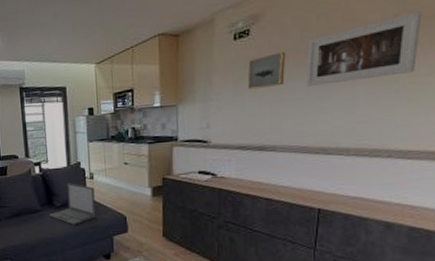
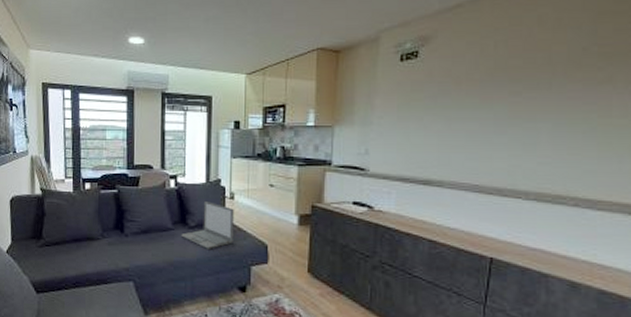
wall art: present [247,51,286,90] -> none [414,77,458,116]
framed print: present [306,11,422,86] -> none [481,46,615,118]

